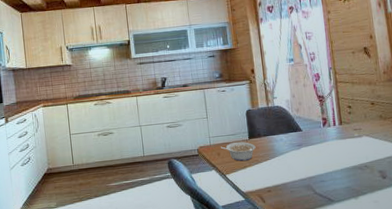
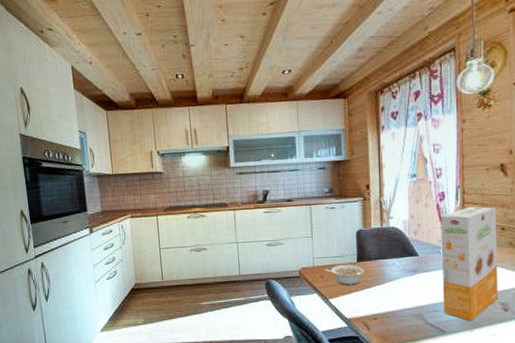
cereal box: none [318,85,376,190] -> present [441,206,498,322]

